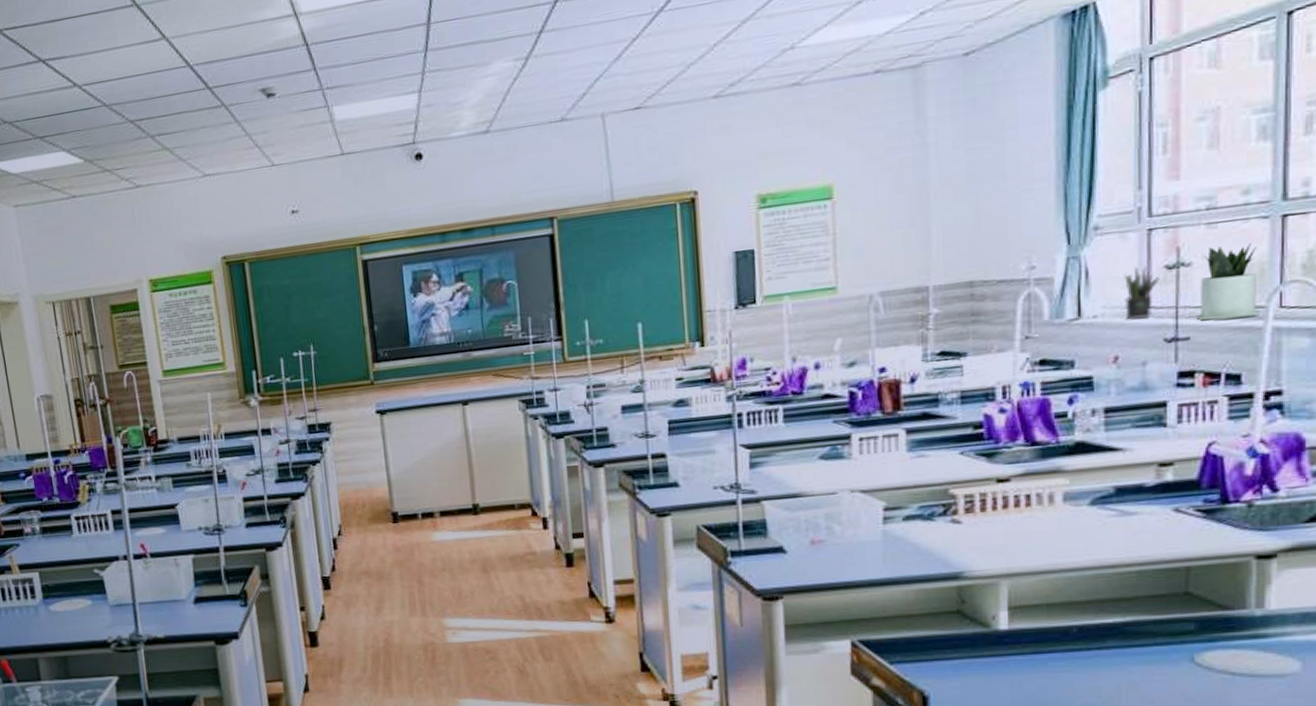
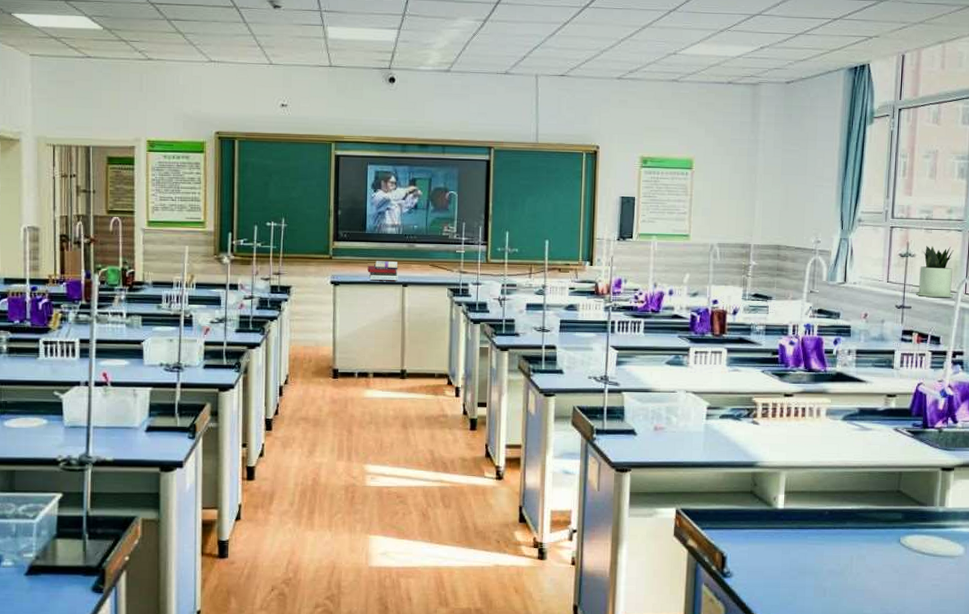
books: none [417,376,456,403] -> present [367,260,398,281]
potted plant: present [1124,266,1160,320] -> none [873,252,896,289]

